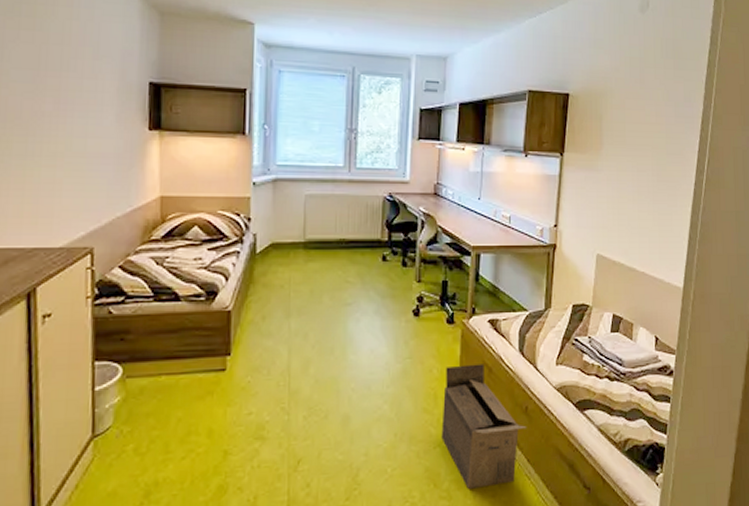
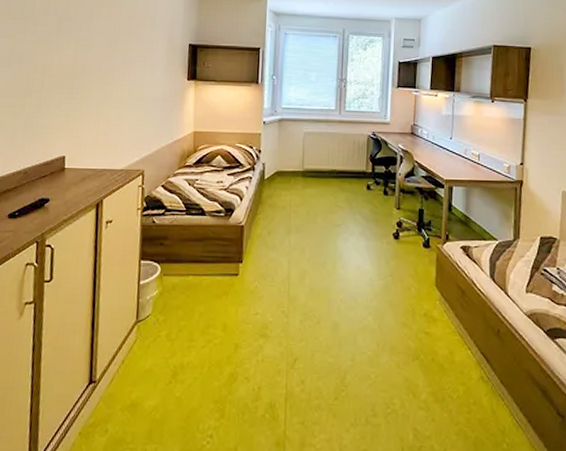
cardboard box: present [441,364,527,489] -> none [419,286,500,403]

